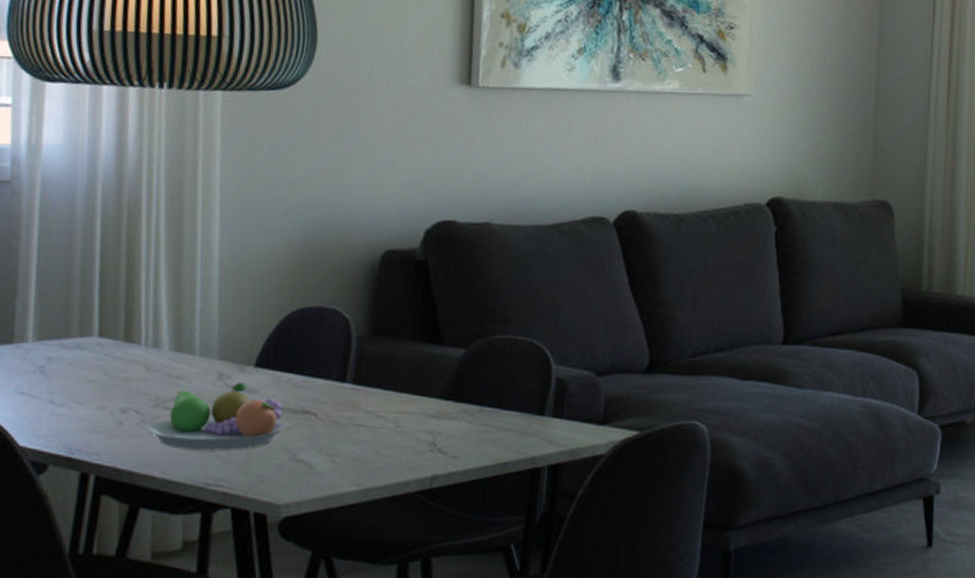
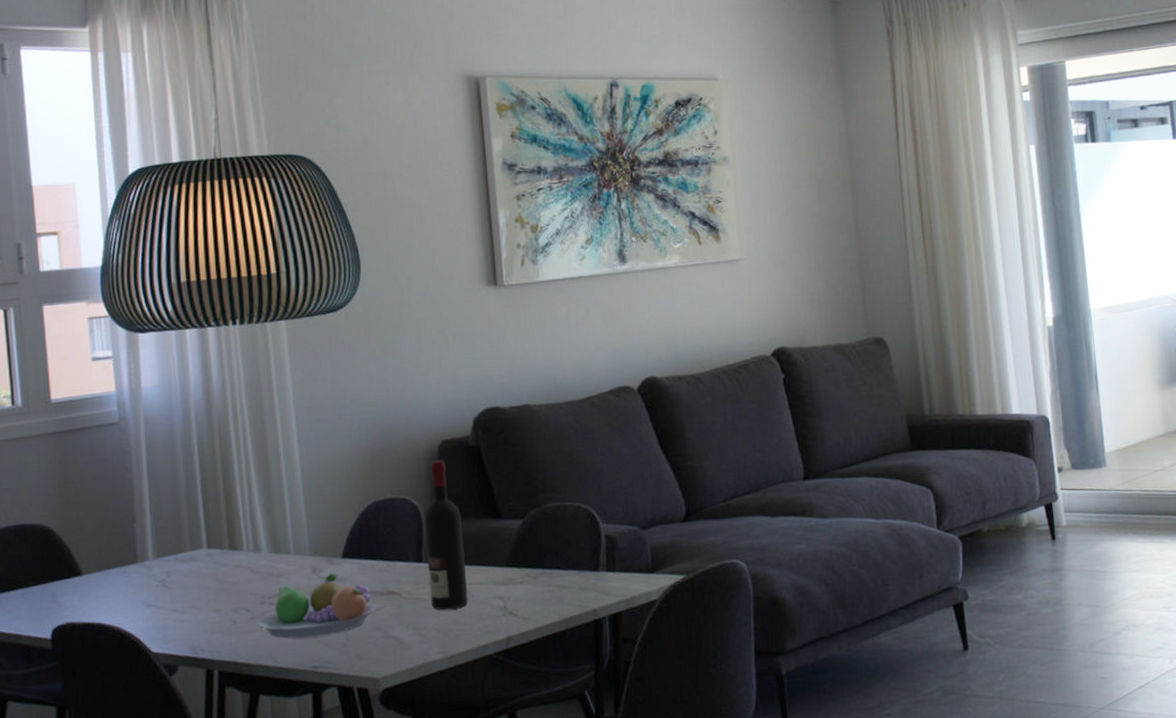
wine bottle: none [350,271,397,439] -> present [424,460,468,610]

